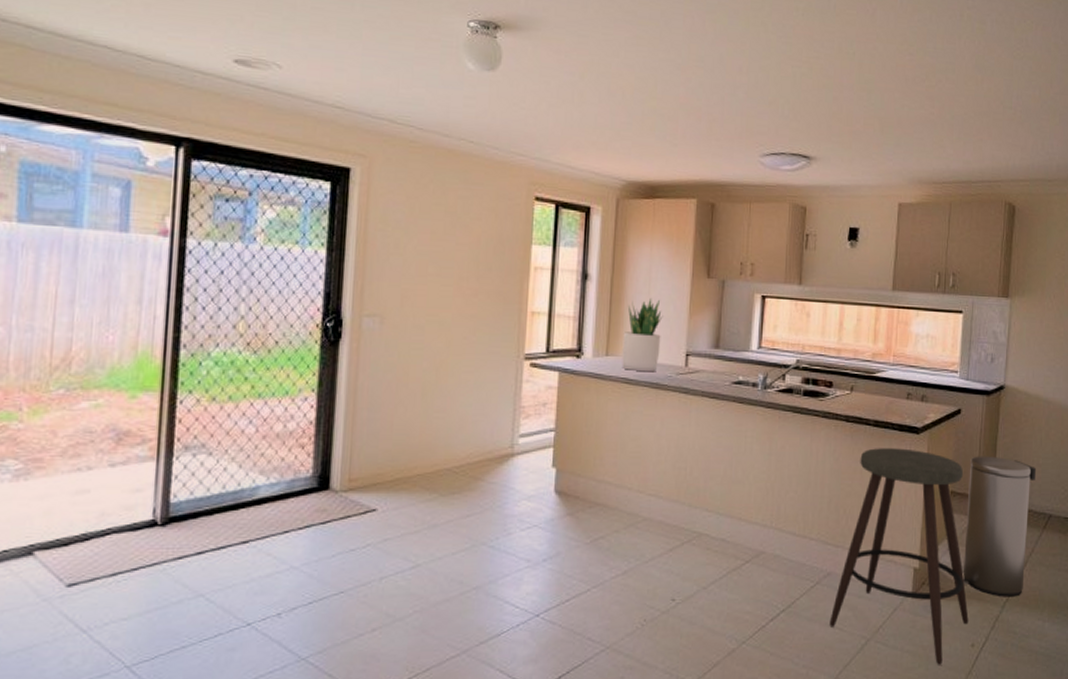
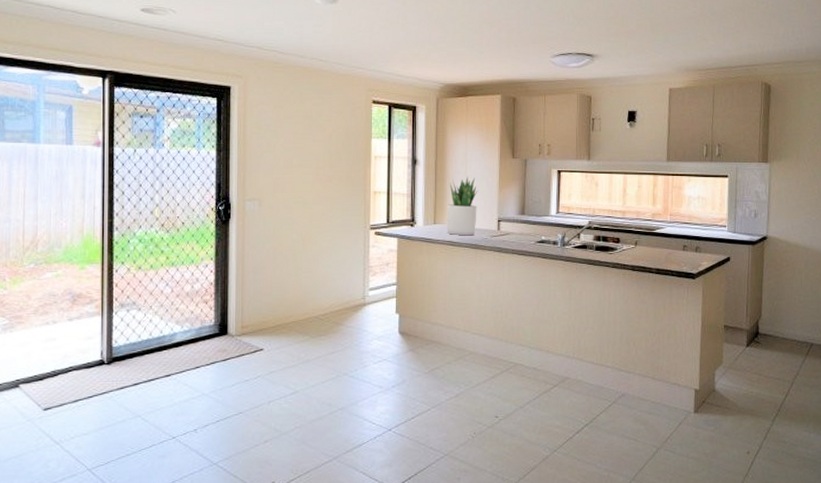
bar stool: present [829,448,969,665] -> none [625,291,744,469]
pedal bin: present [962,456,1037,597] -> none [737,295,798,413]

